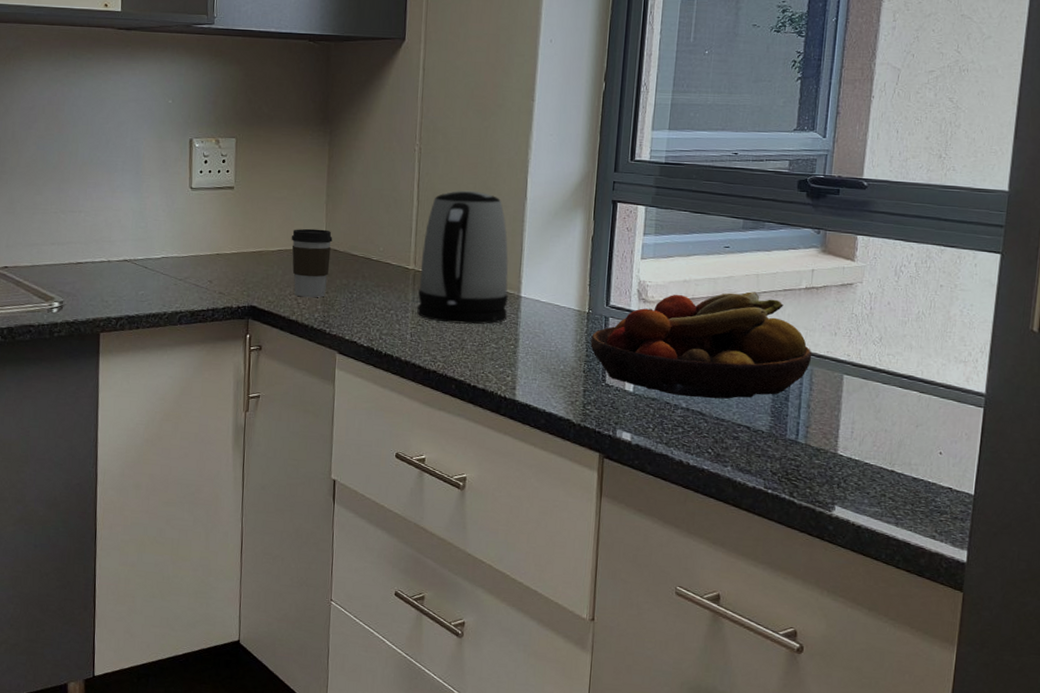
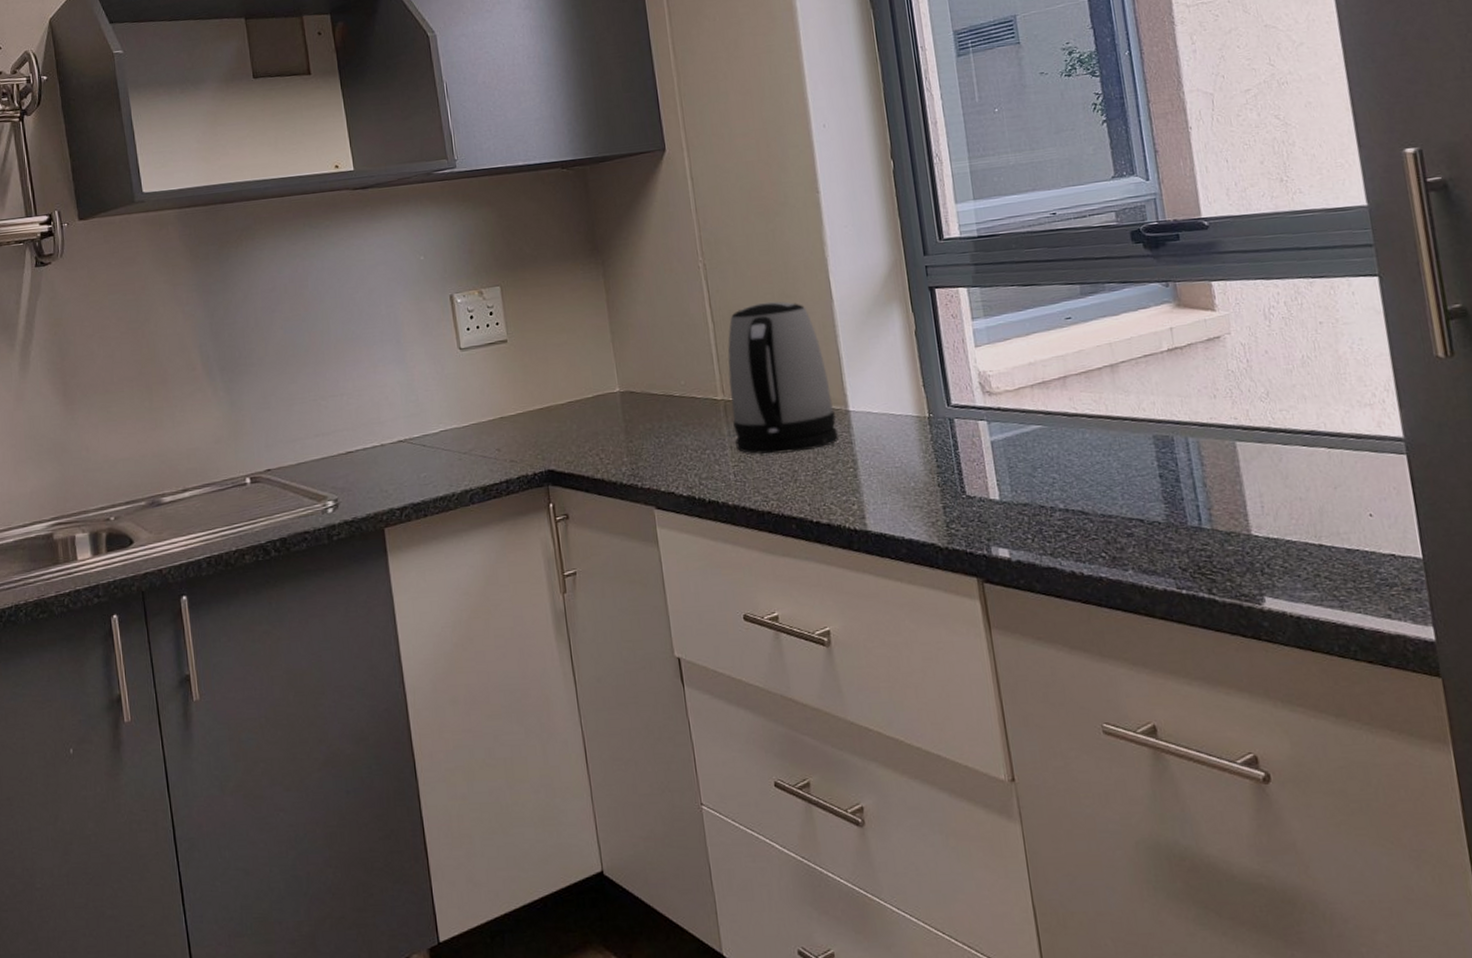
coffee cup: present [291,228,333,298] -> none [579,371,630,451]
fruit bowl: present [590,292,812,399] -> none [938,363,1195,496]

